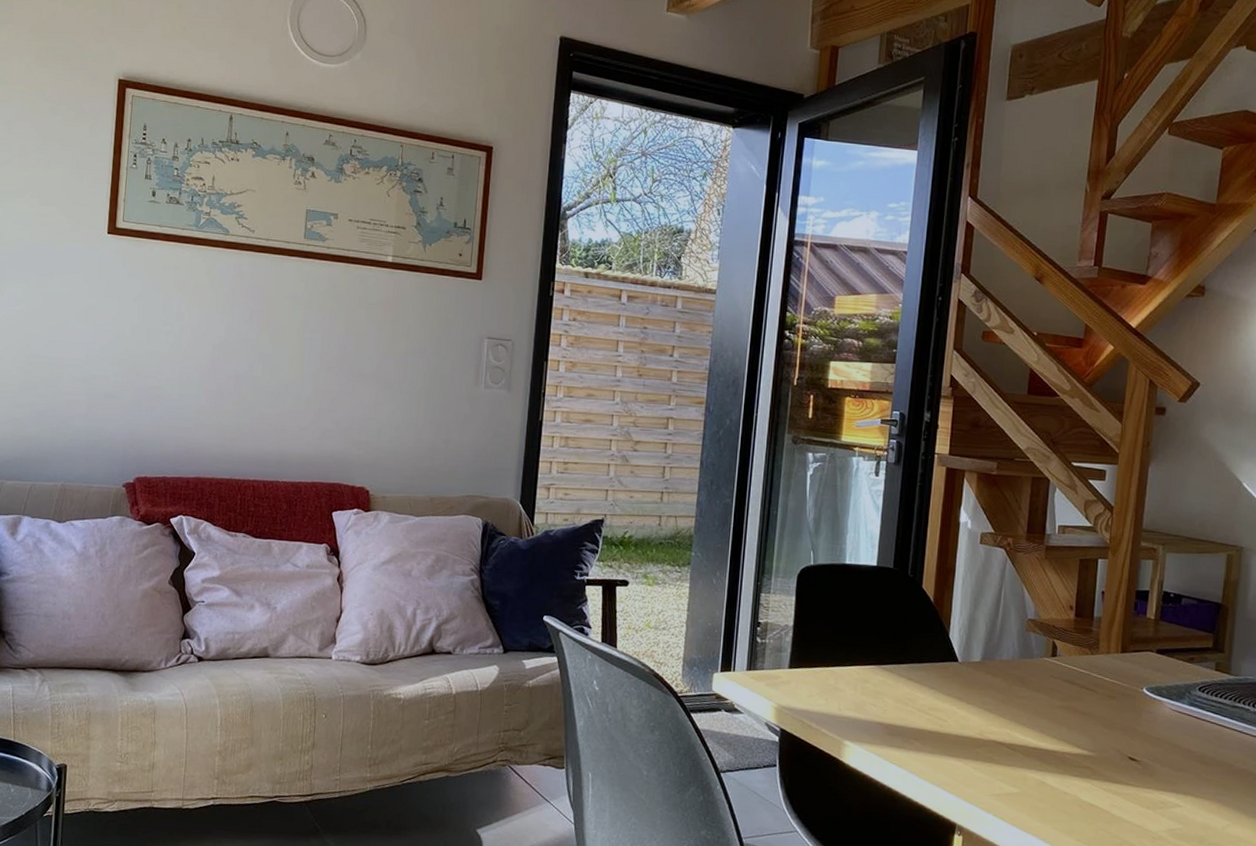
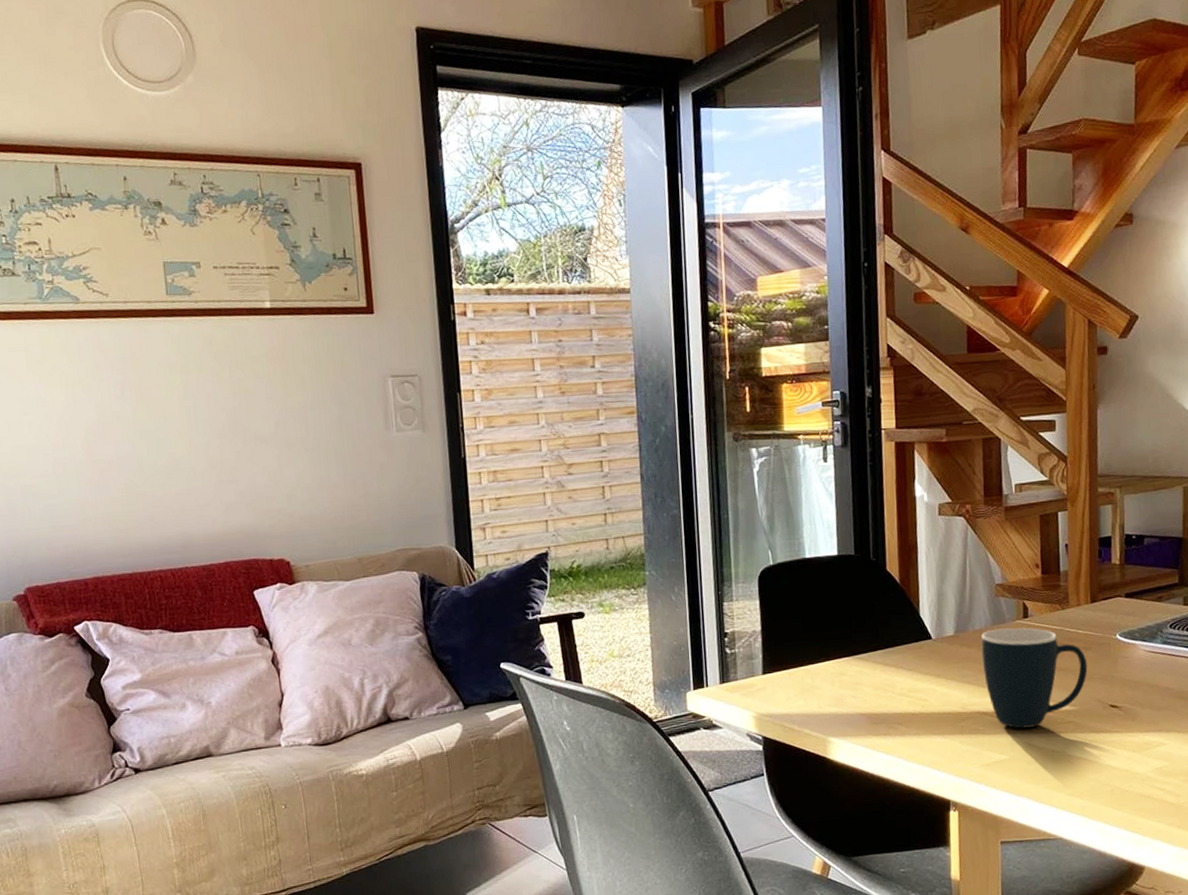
mug: none [1005,662,1111,766] -> present [981,627,1088,729]

